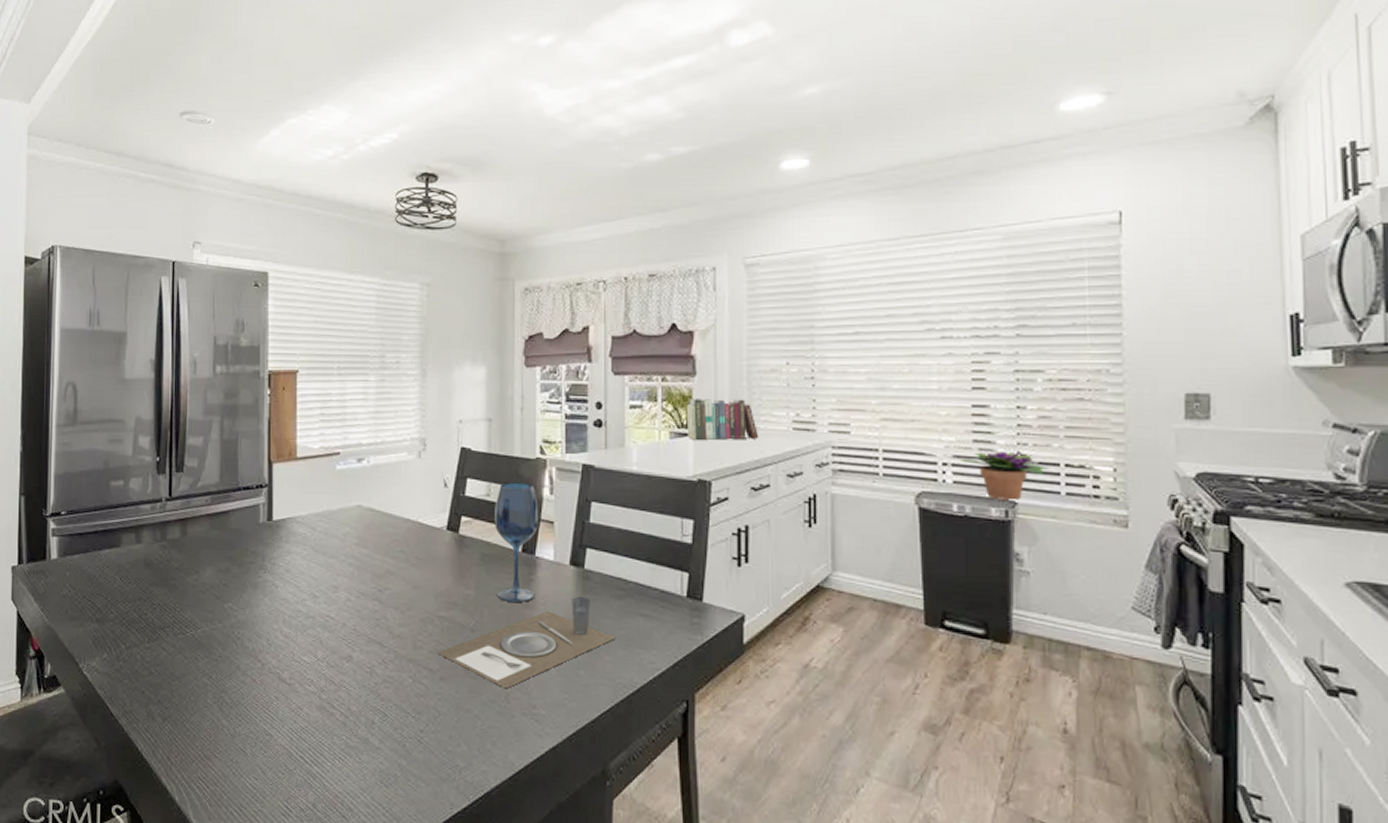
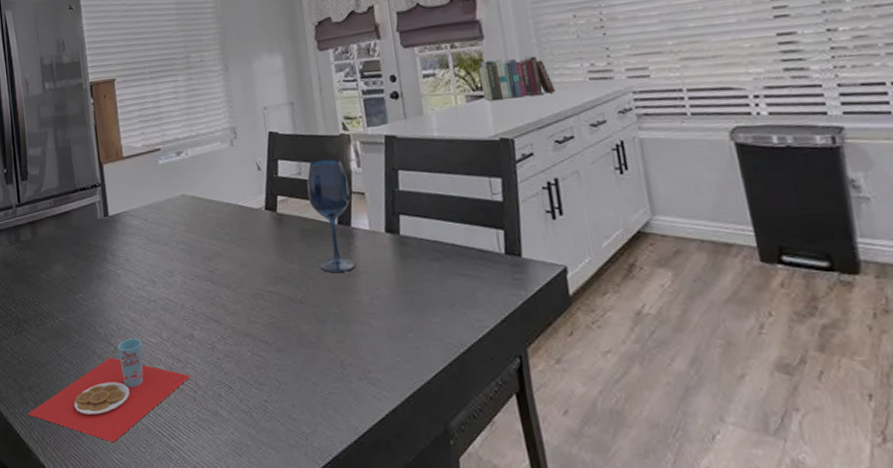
place setting: none [153,655,343,767] -> present [28,338,191,443]
place setting: present [438,596,616,689] -> none [271,261,440,356]
potted flower: present [959,451,1050,501] -> none [771,75,875,127]

